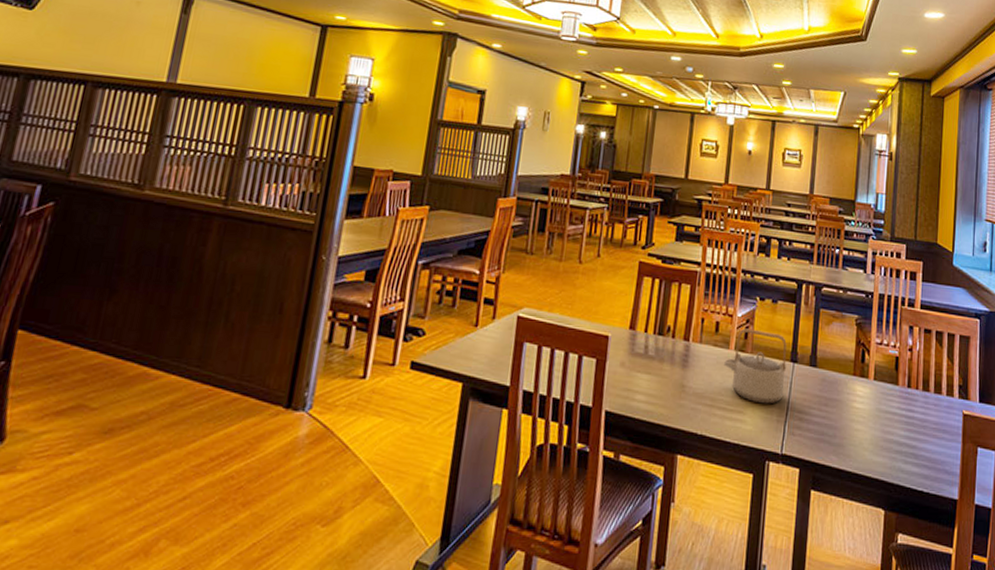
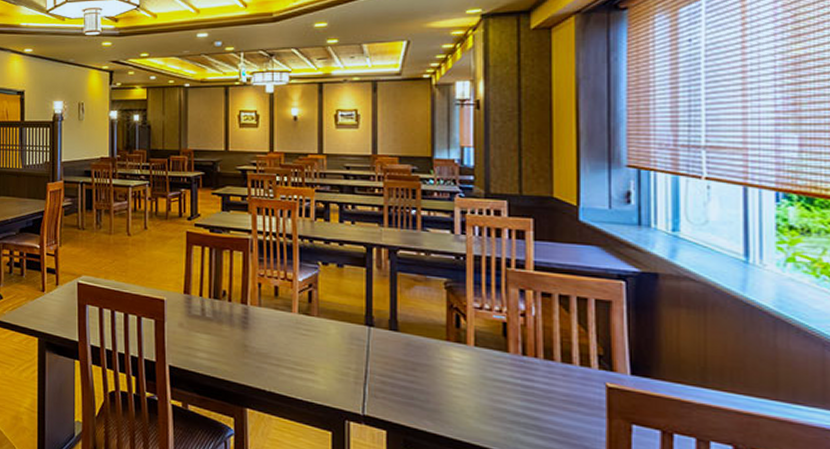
teapot: present [724,328,787,404] -> none [288,292,362,366]

